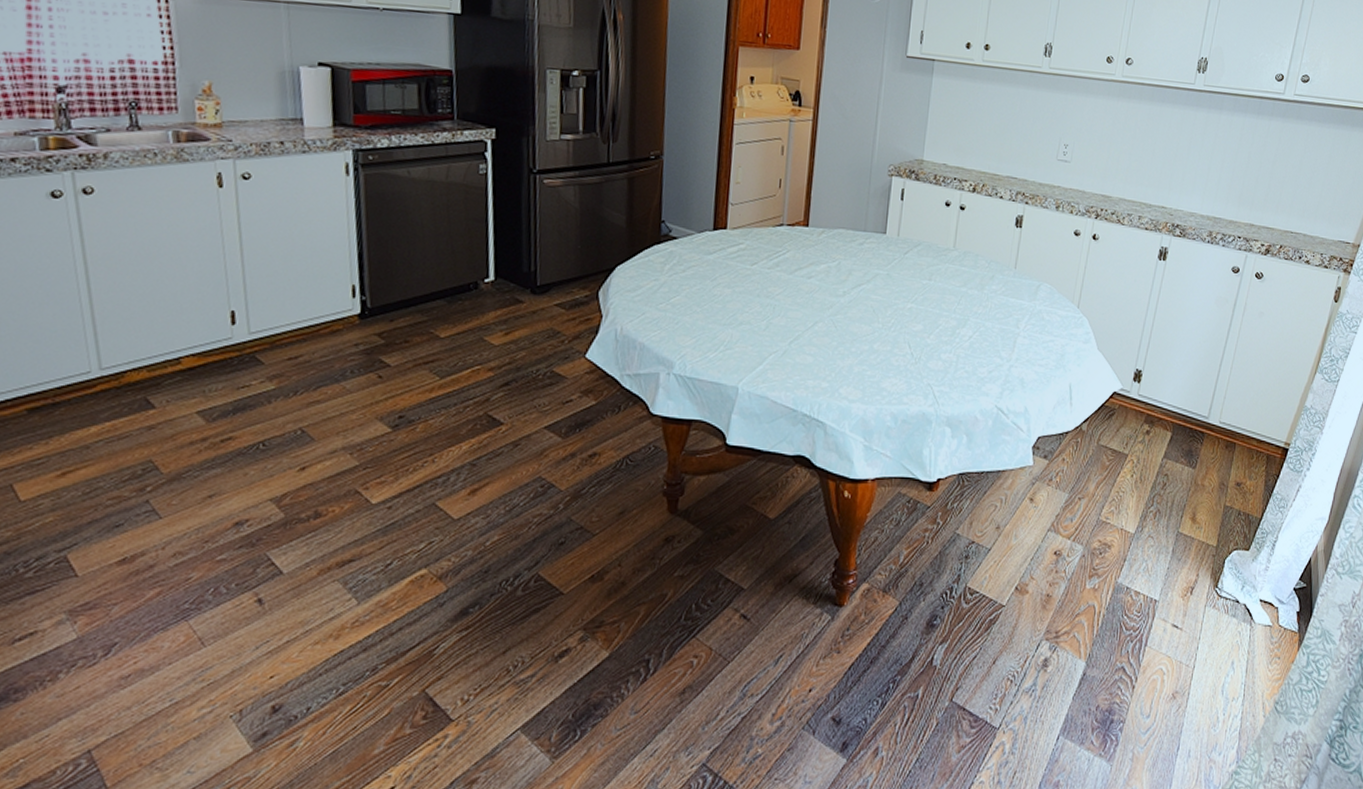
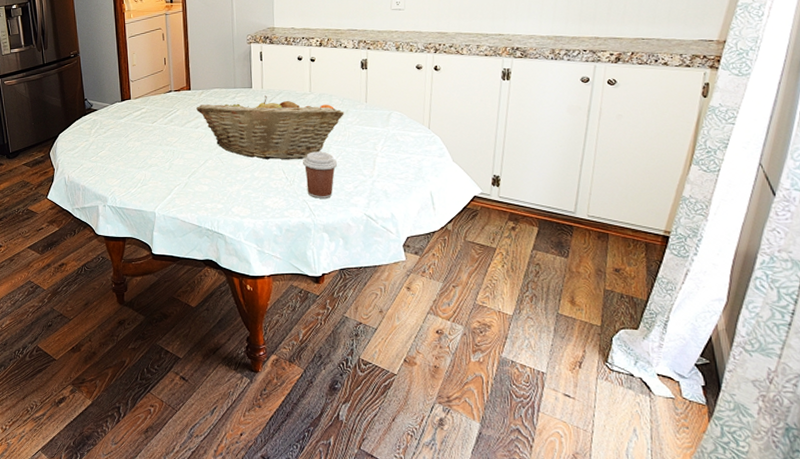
fruit basket: none [812,245,990,331] -> present [196,95,345,160]
coffee cup: none [933,323,974,384] -> present [303,151,338,198]

